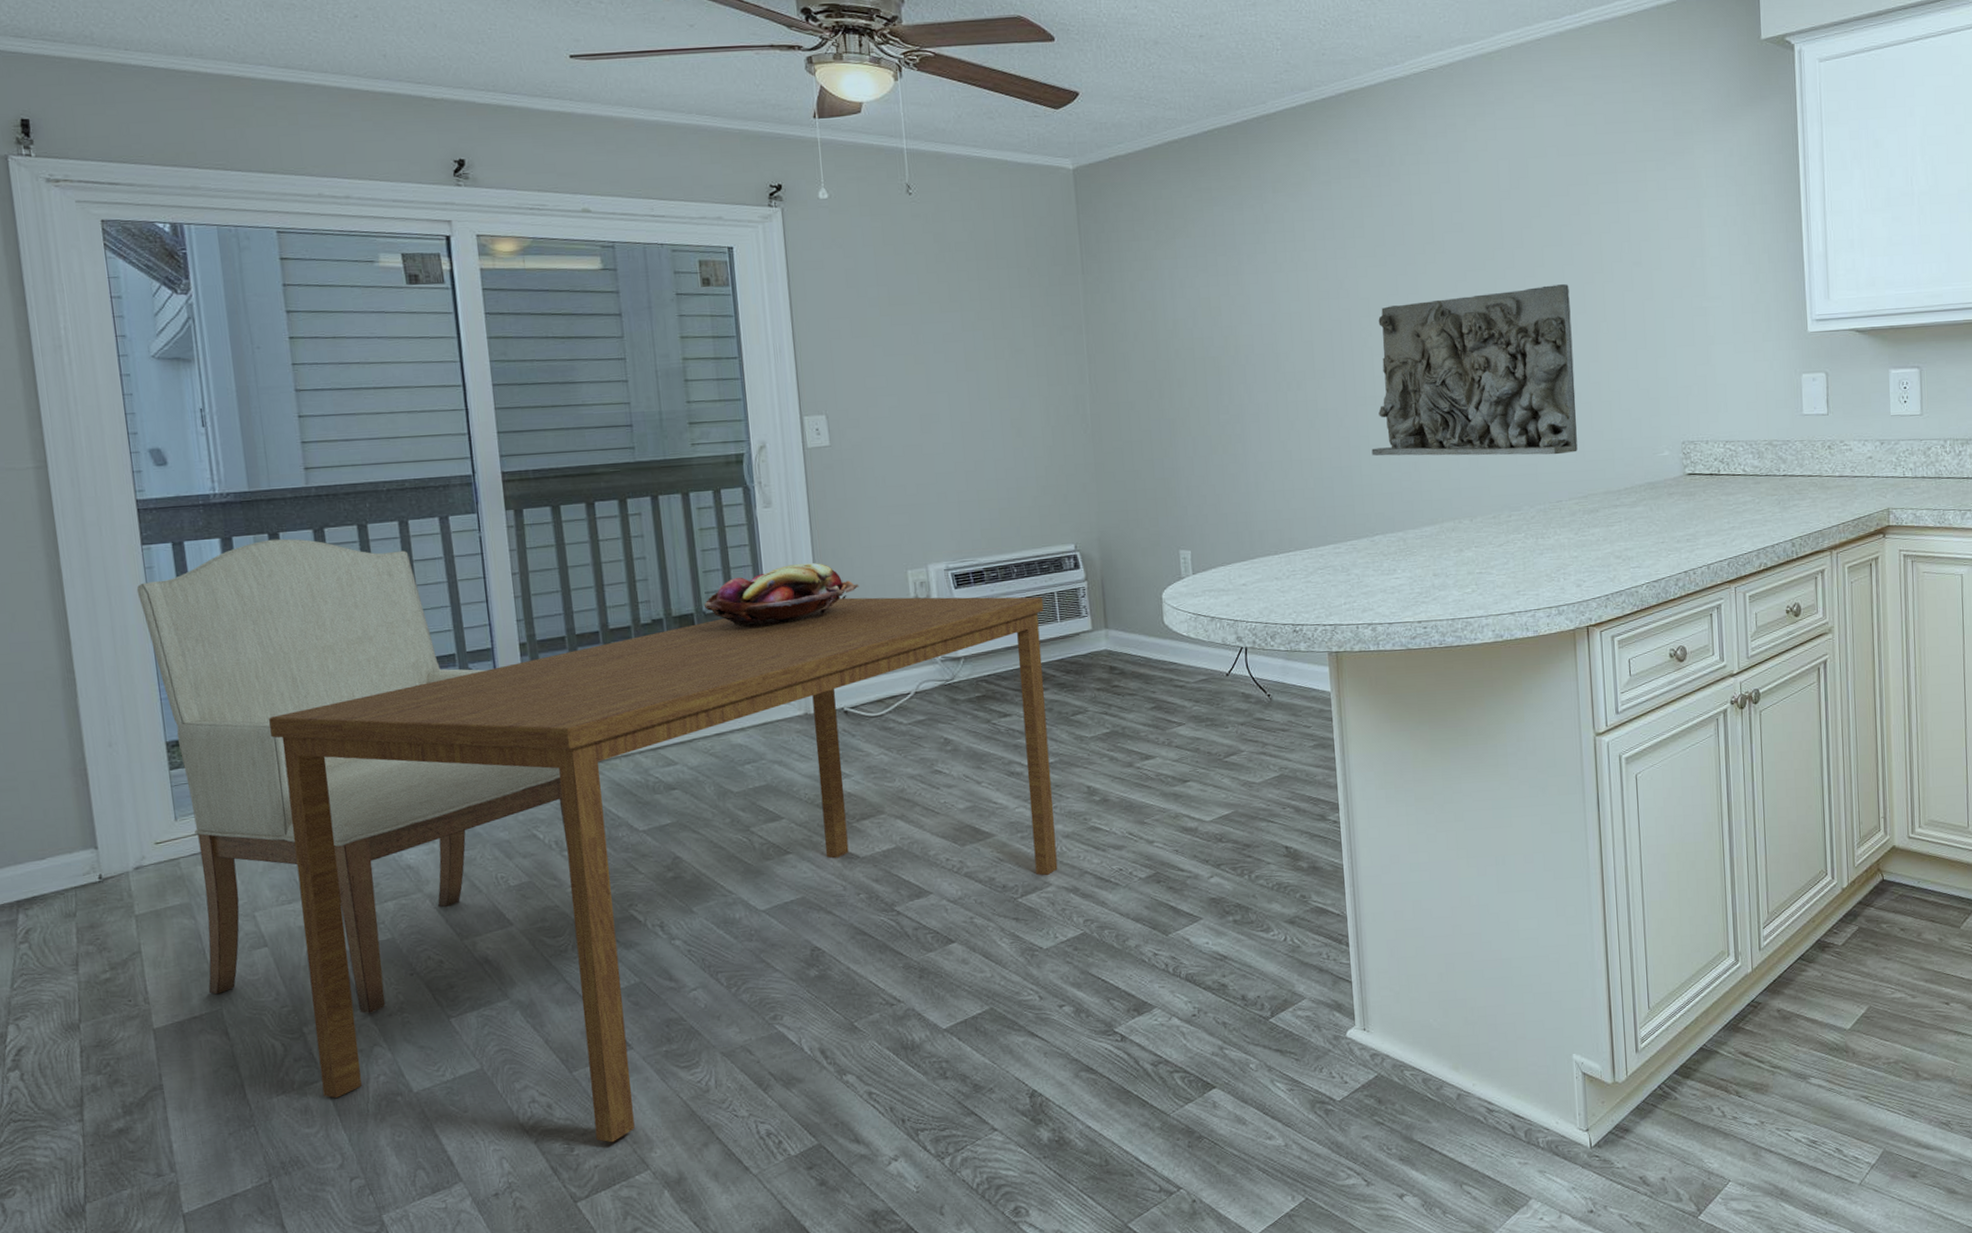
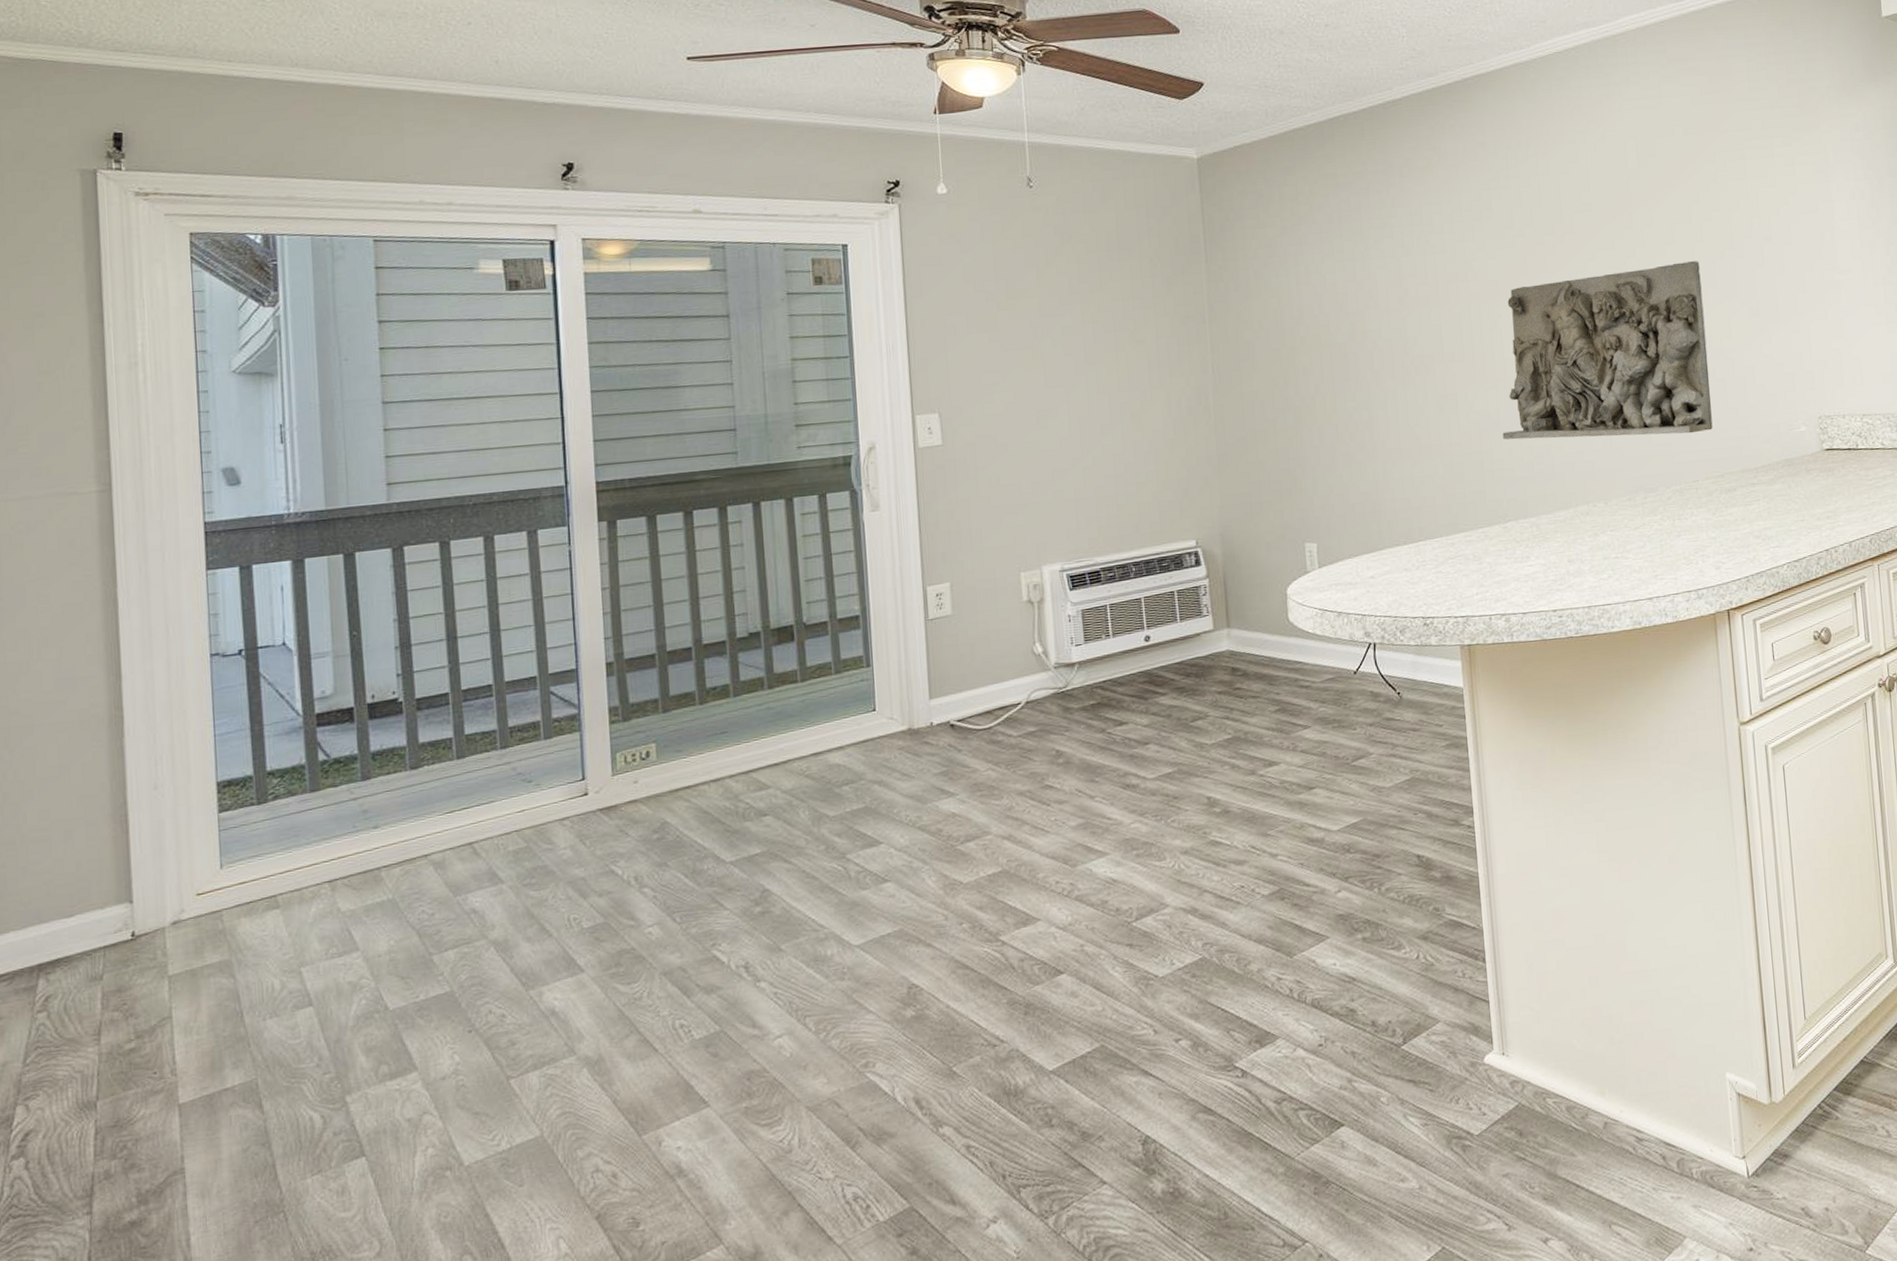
chair: present [136,538,568,1014] -> none [197,558,648,1078]
dining table: present [269,597,1058,1143] -> none [331,596,1175,1215]
fruit basket: present [704,563,859,627] -> none [805,567,969,638]

